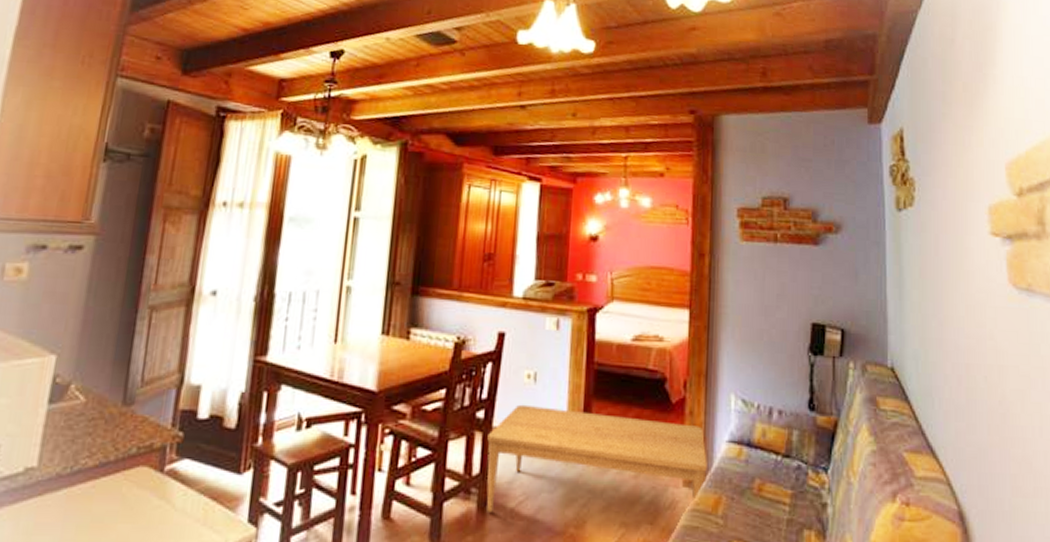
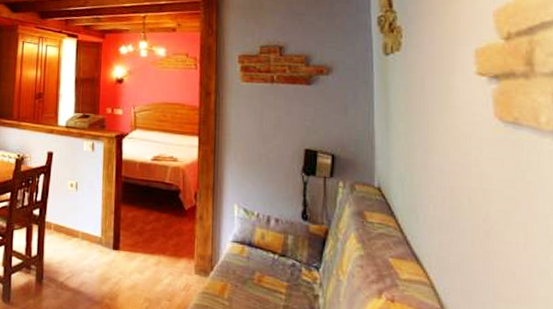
coffee table: present [486,404,707,512] -> none [42,206,215,284]

